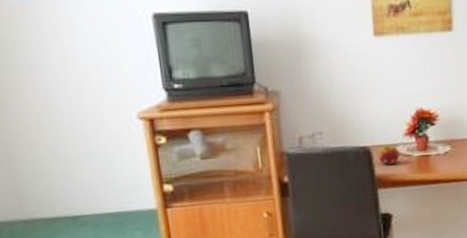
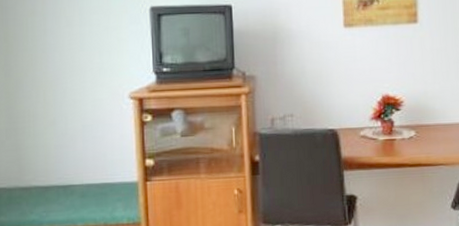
fruit: present [378,145,400,165] -> none [345,128,366,148]

